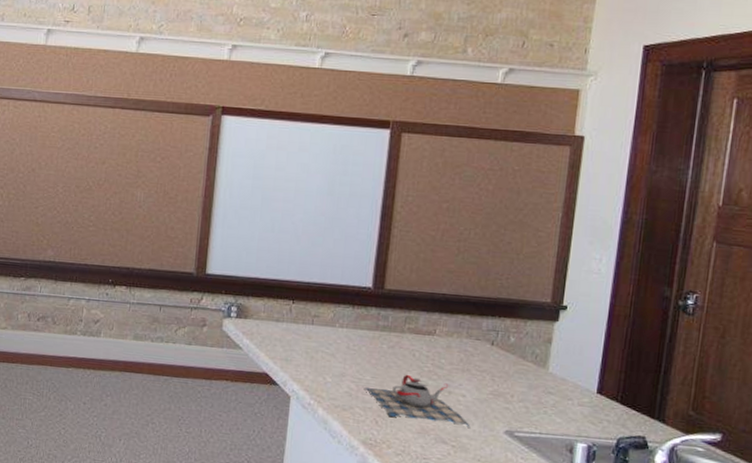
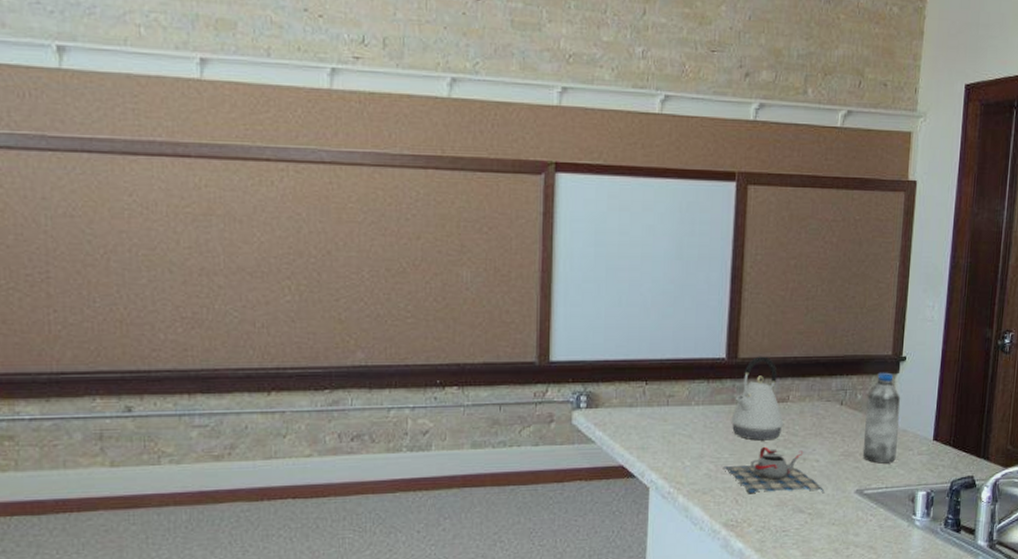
kettle: none [374,289,430,370] -> present [731,356,784,441]
water bottle: none [514,318,560,410] -> present [862,372,901,464]

